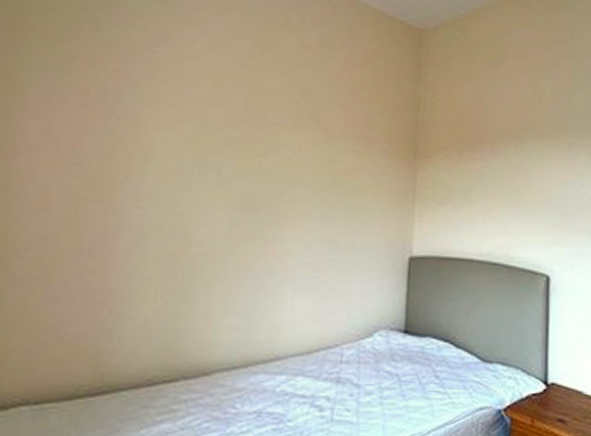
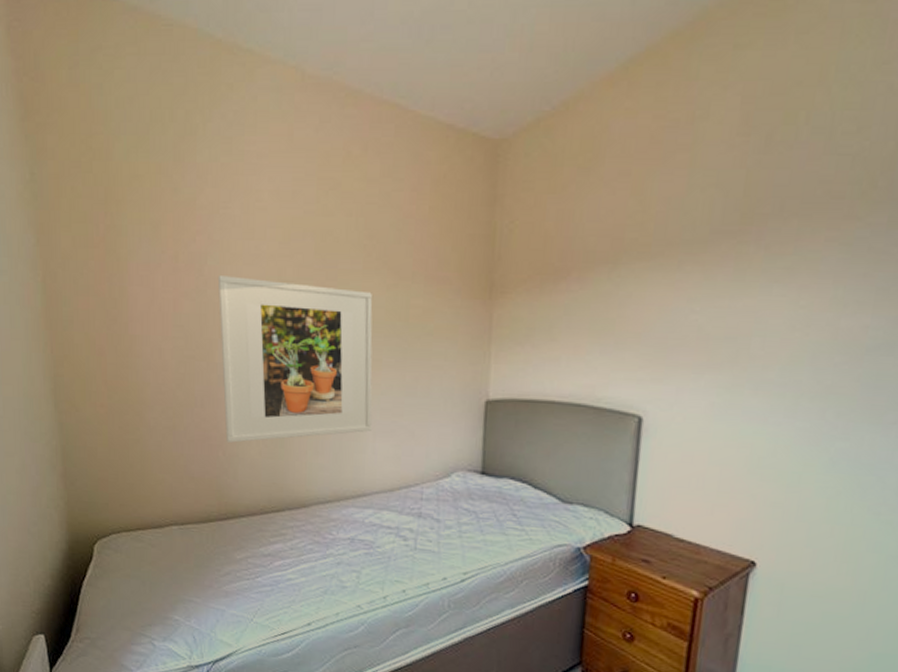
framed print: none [115,116,301,299] -> present [217,276,373,443]

